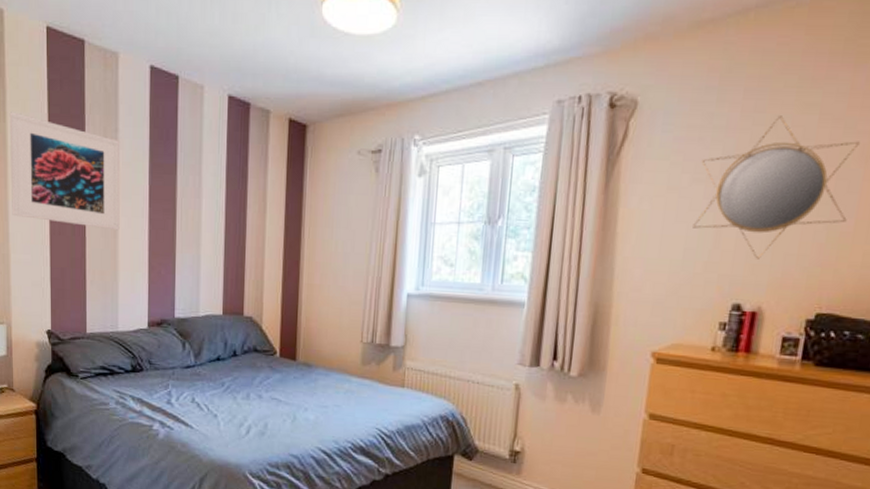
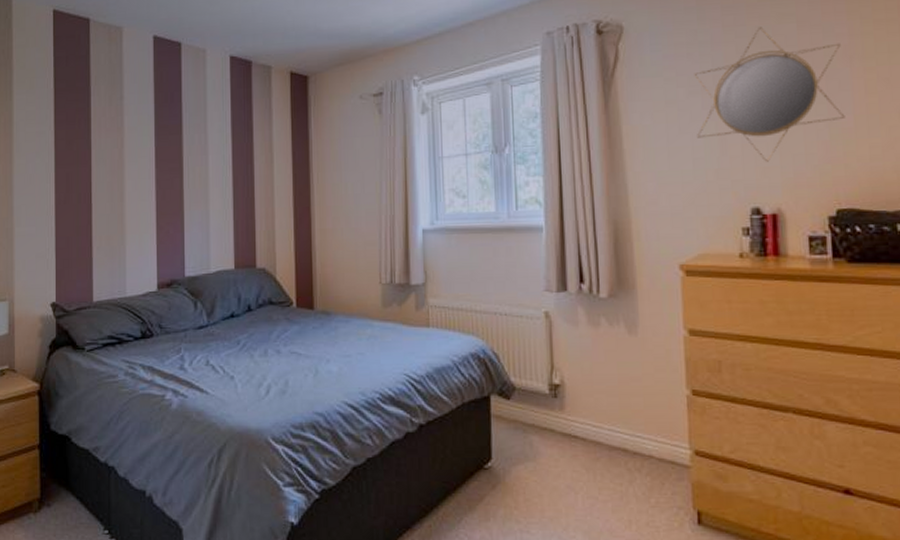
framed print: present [9,112,120,231] -> none [16,90,126,194]

